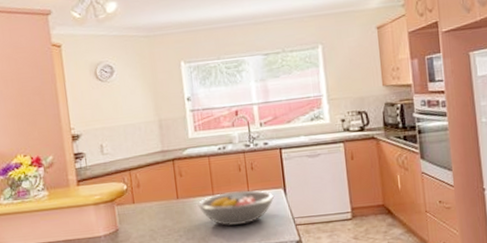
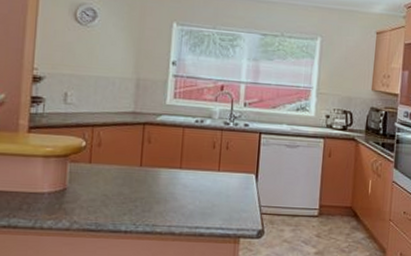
fruit bowl: present [197,190,275,226] -> none [161,168,245,204]

